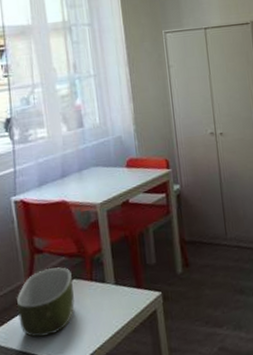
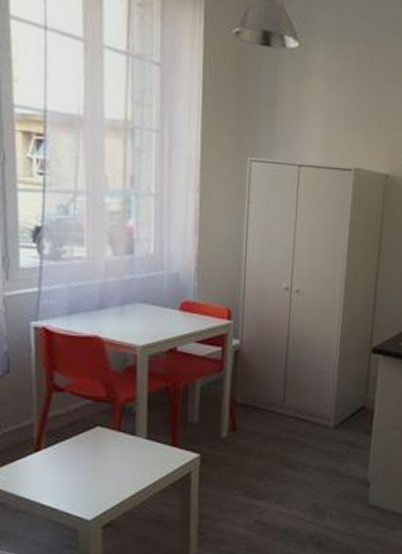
bowl: present [16,267,75,338] -> none [23,409,97,486]

